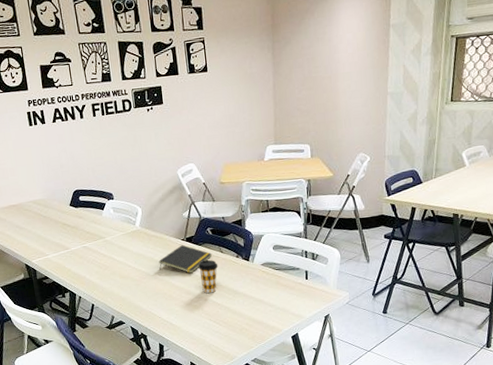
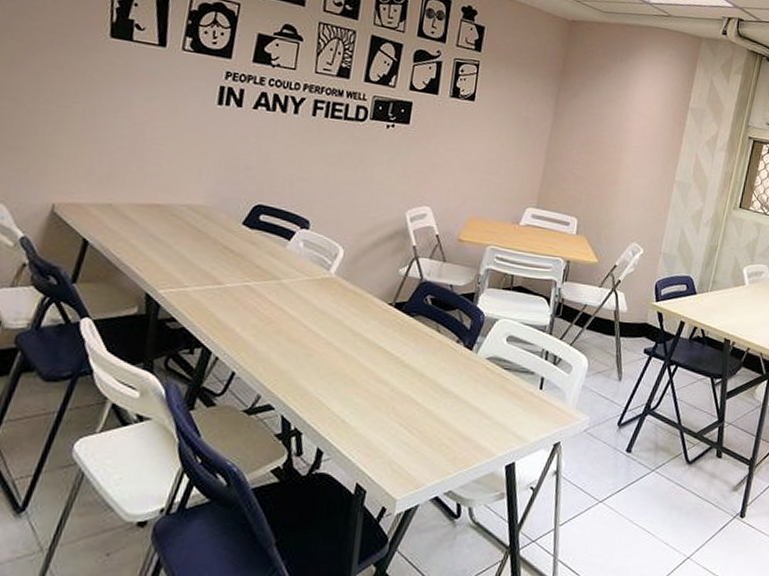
notepad: present [158,245,213,273] -> none [347,311,426,353]
coffee cup: present [198,260,218,294] -> none [400,338,430,386]

